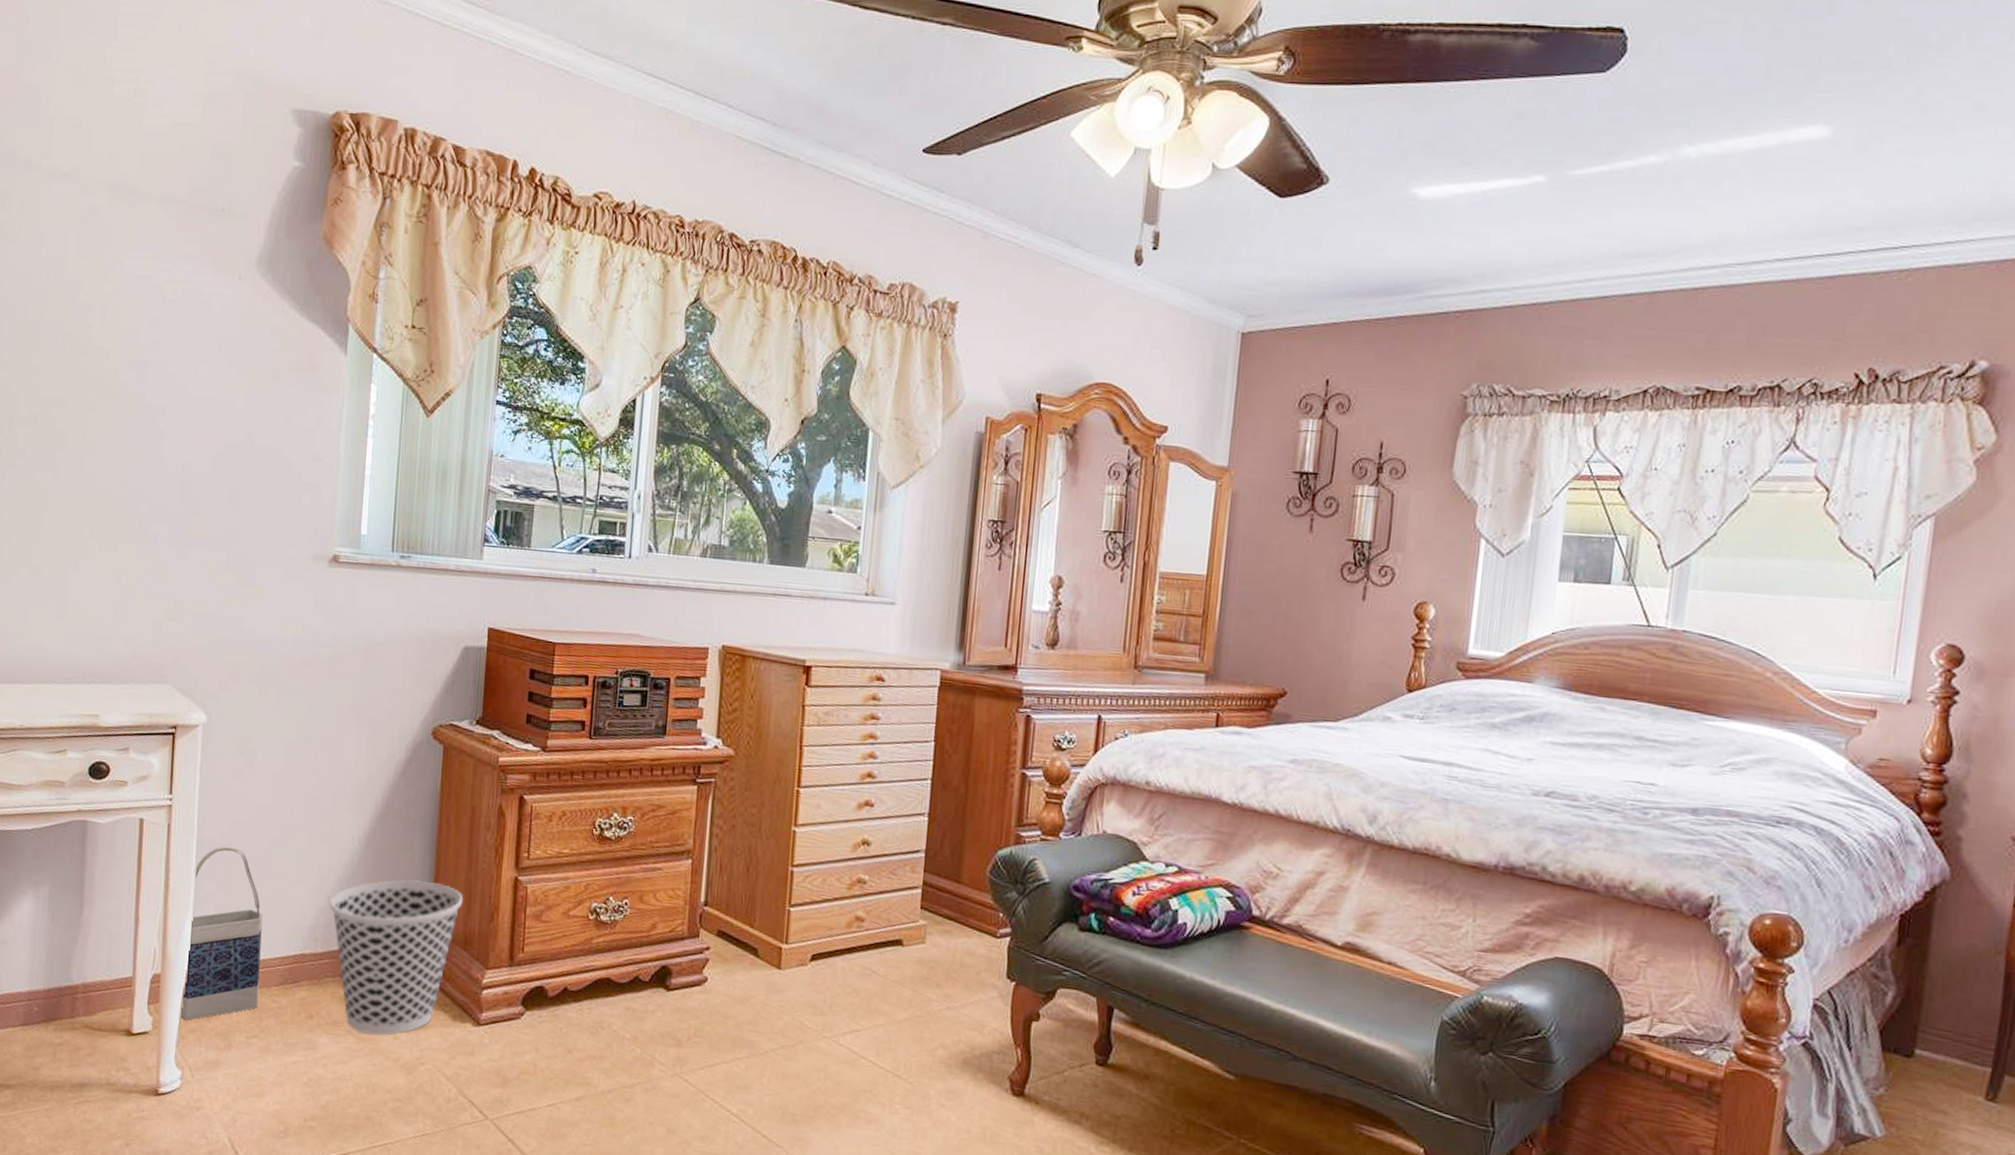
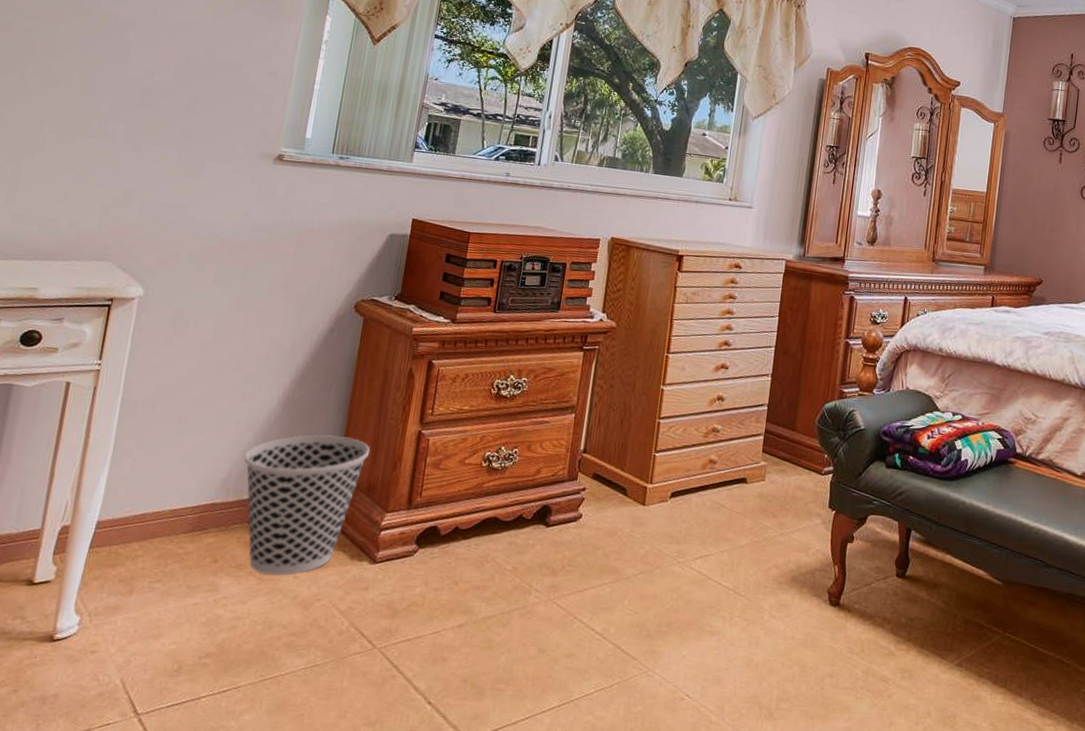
bag: present [181,846,263,1020] -> none [86,406,179,568]

